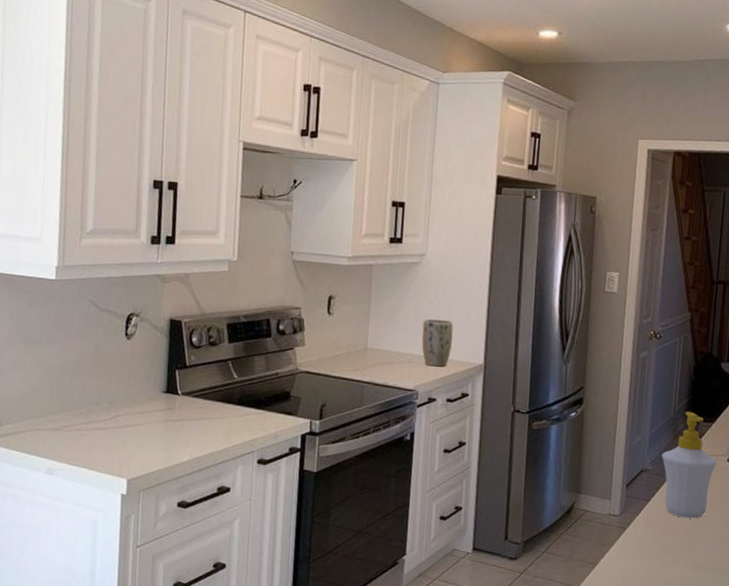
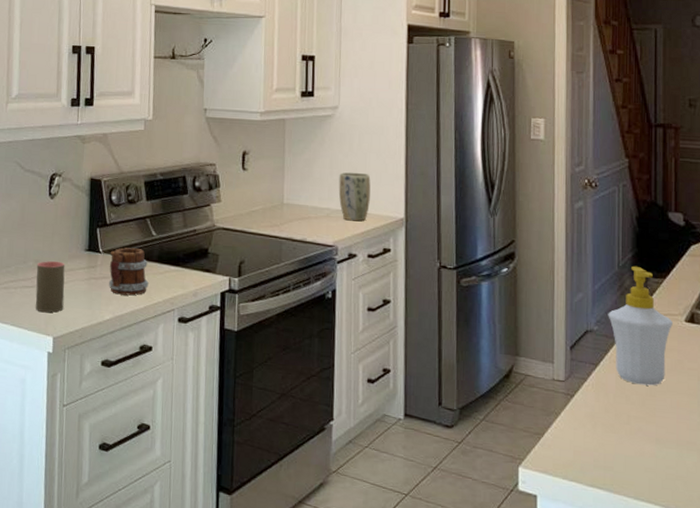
cup: none [109,402,142,455] -> present [35,261,65,313]
mug: none [187,390,229,438] -> present [109,247,149,296]

